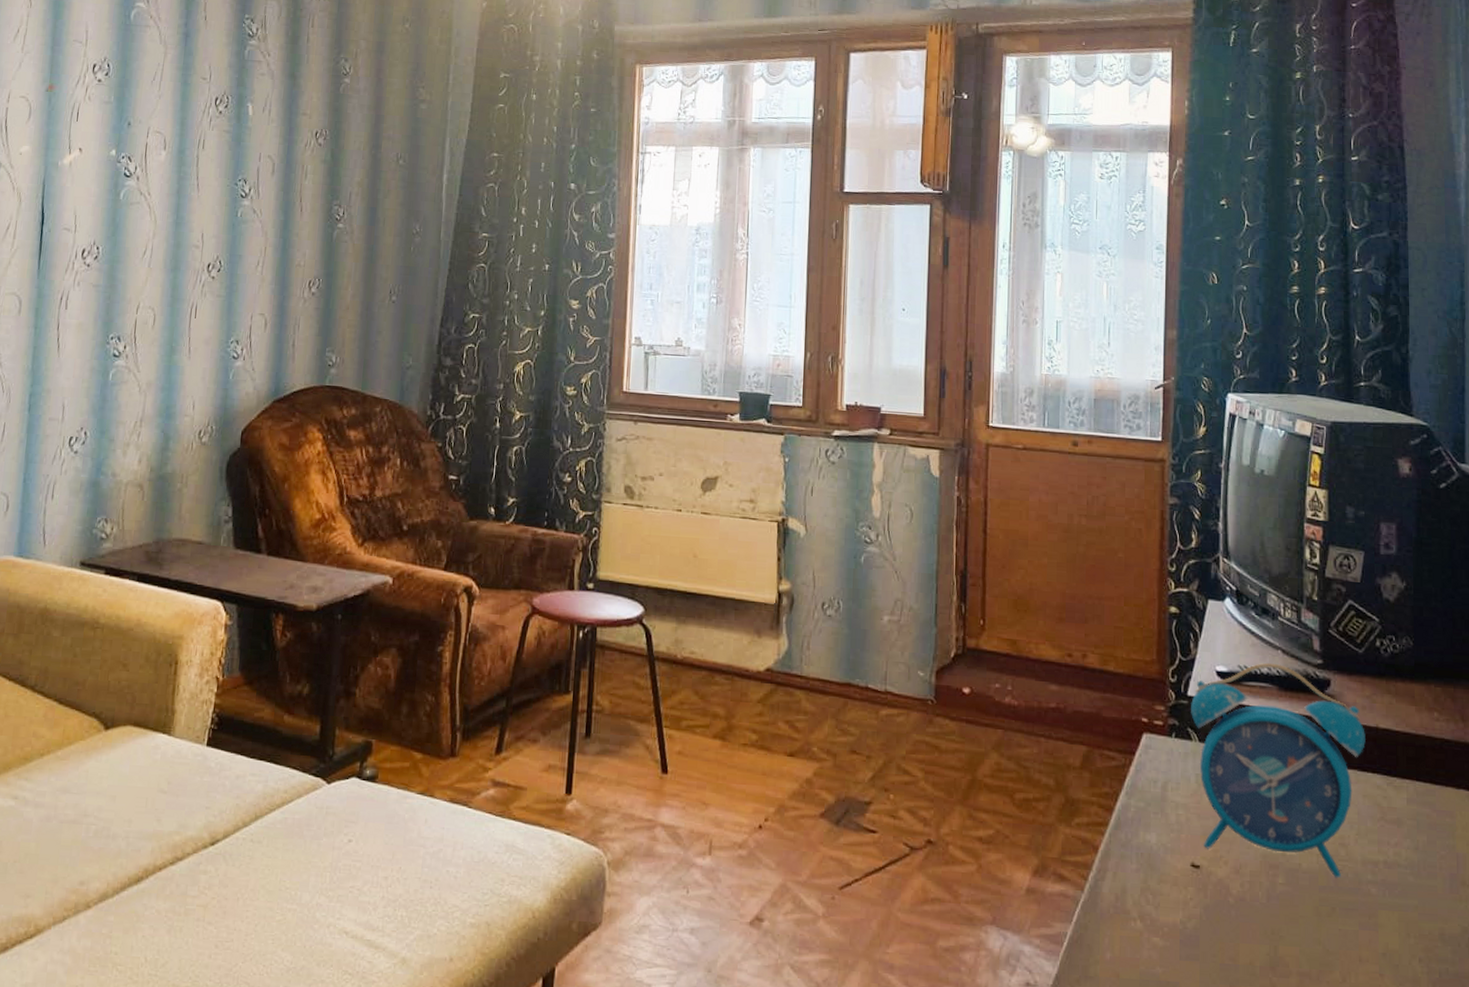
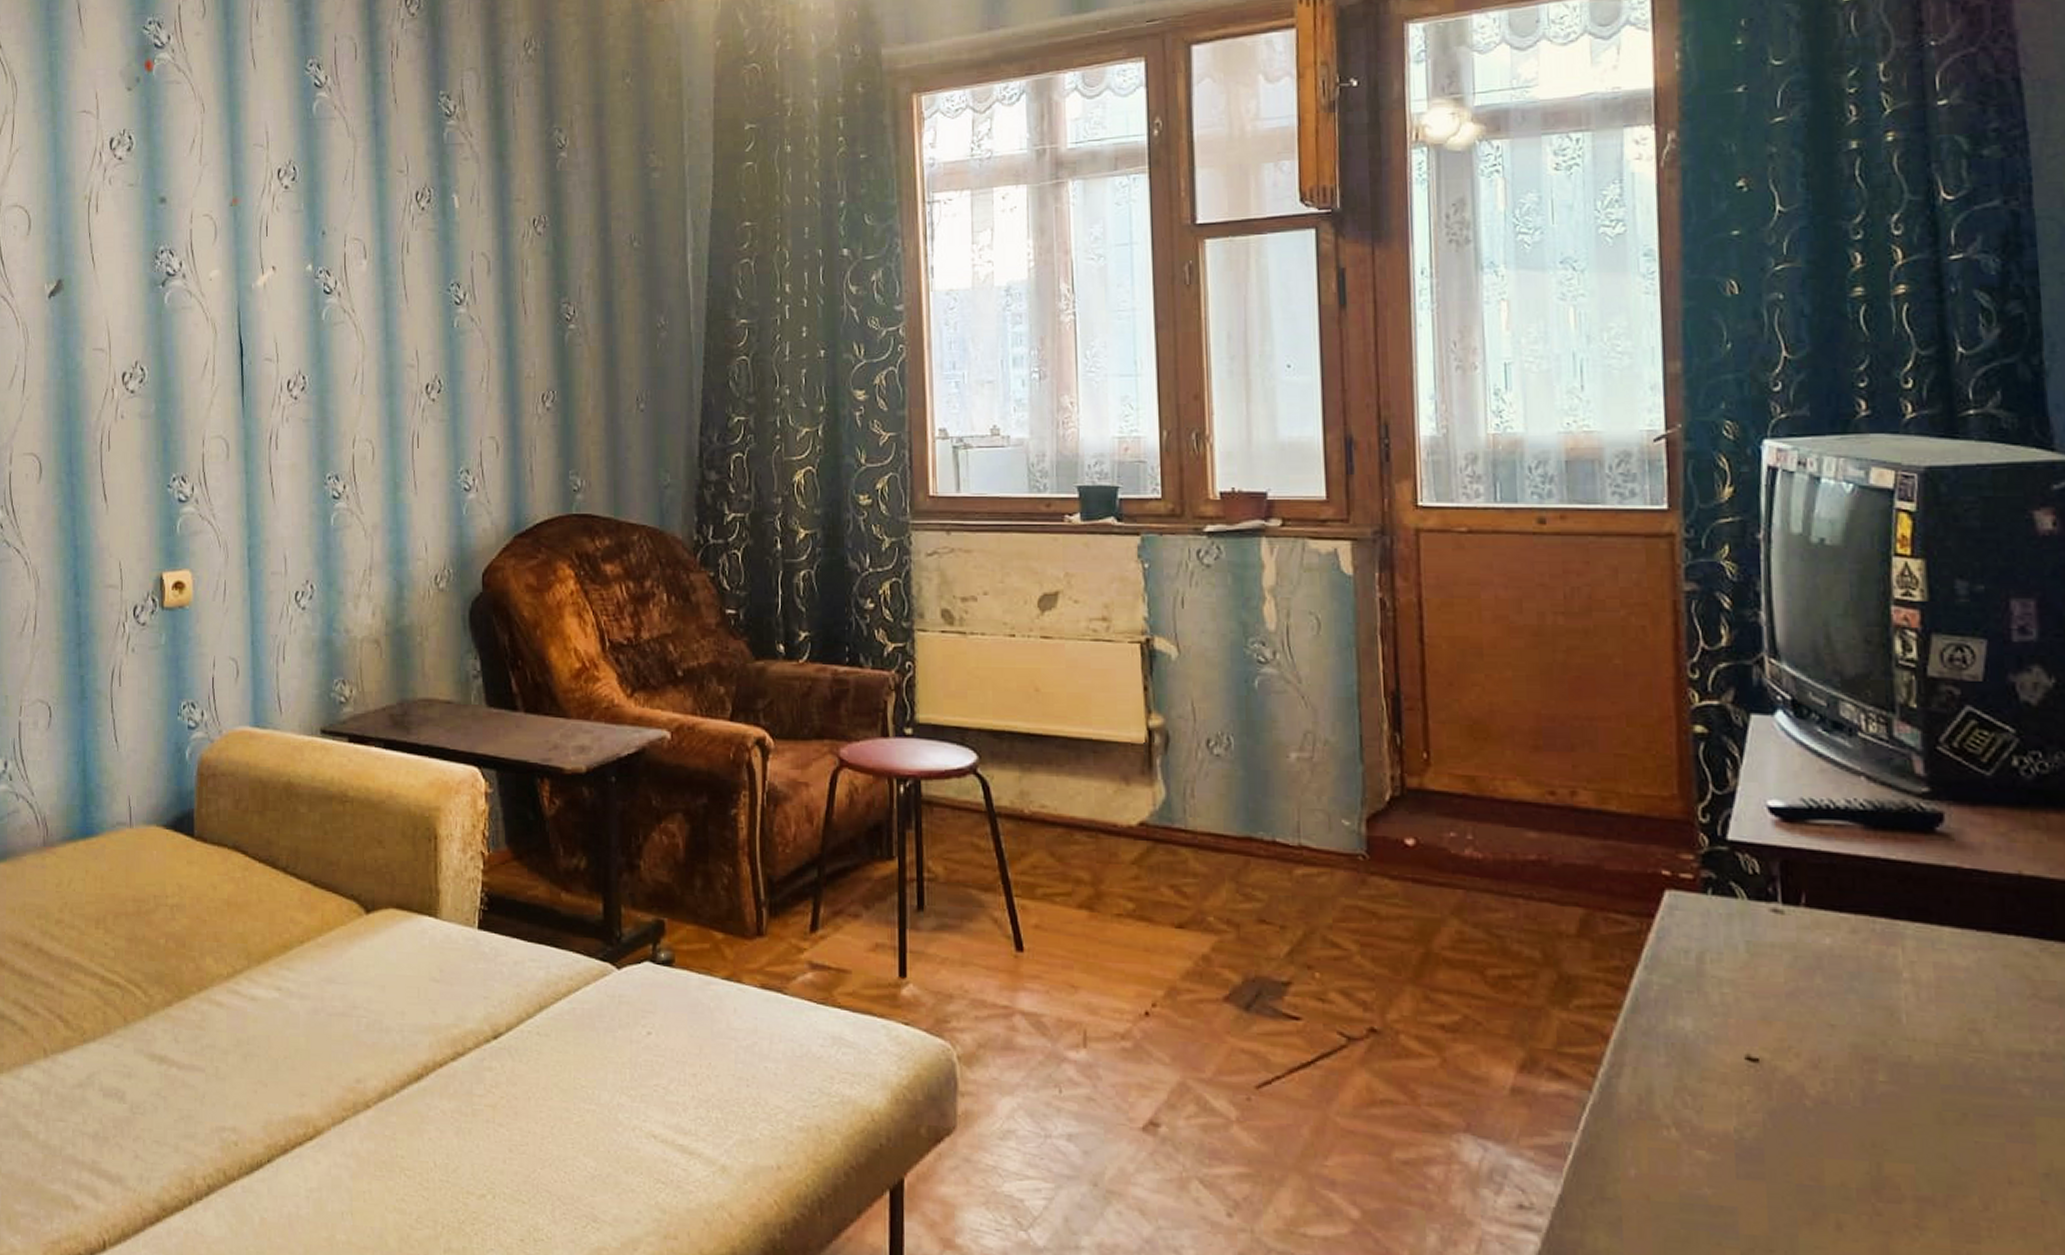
alarm clock: present [1191,662,1366,879] -> none [1733,793,2003,1075]

